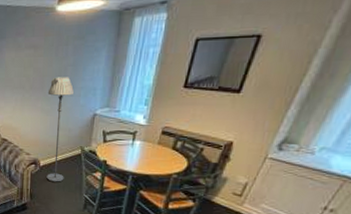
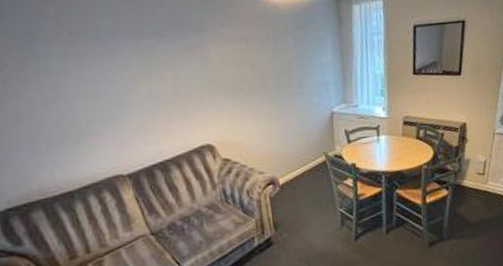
floor lamp: present [46,77,75,182] -> none [272,73,312,202]

